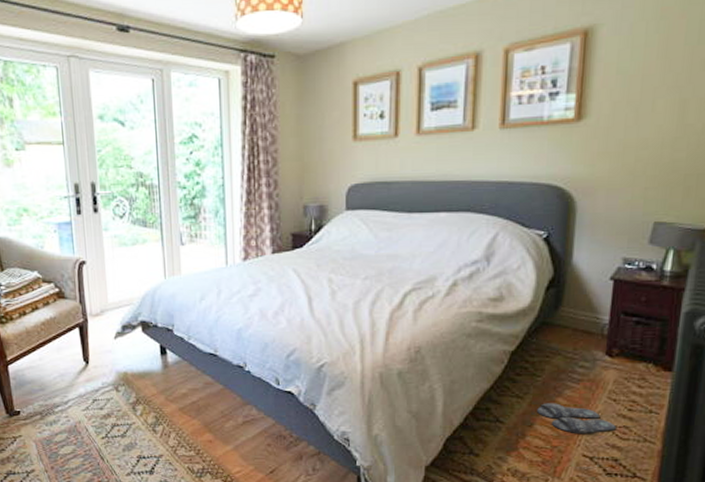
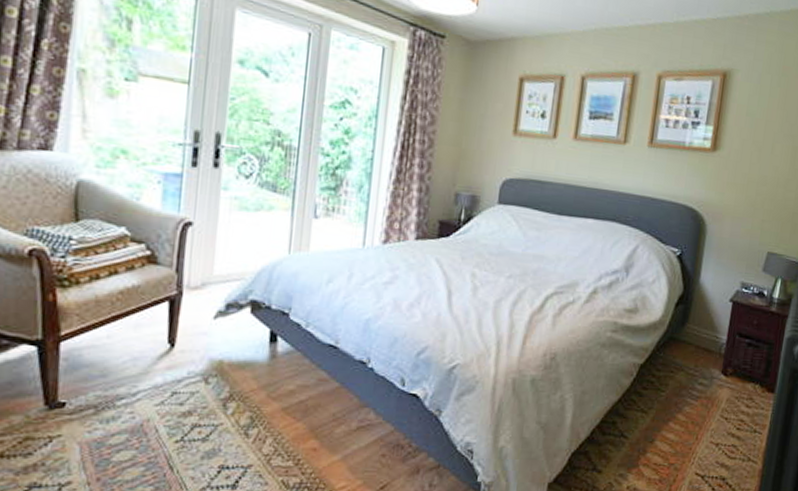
slippers: present [537,403,616,434] -> none [658,419,726,452]

